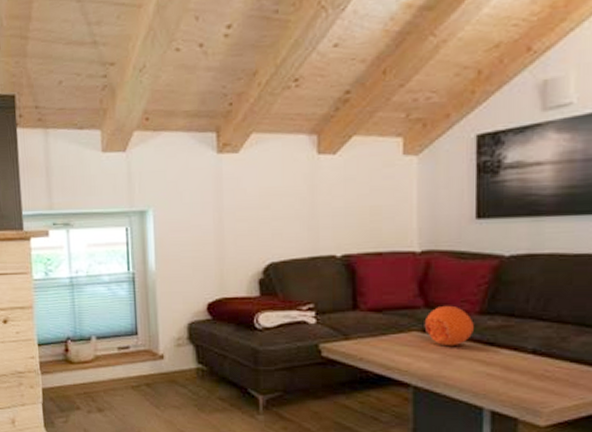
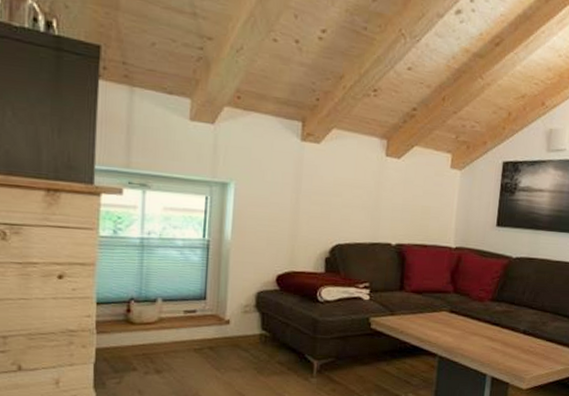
decorative ball: present [424,305,474,346] -> none [451,292,487,325]

